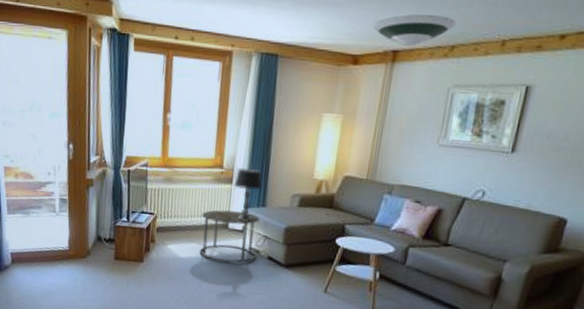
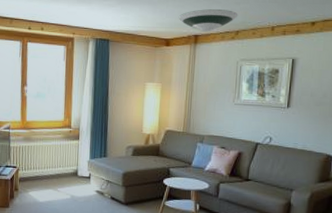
side table: present [199,210,259,264] -> none [55,161,102,204]
table lamp: present [234,168,263,221] -> none [80,127,103,169]

